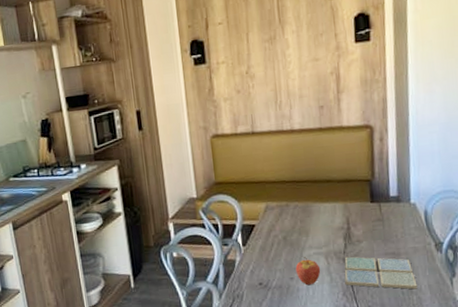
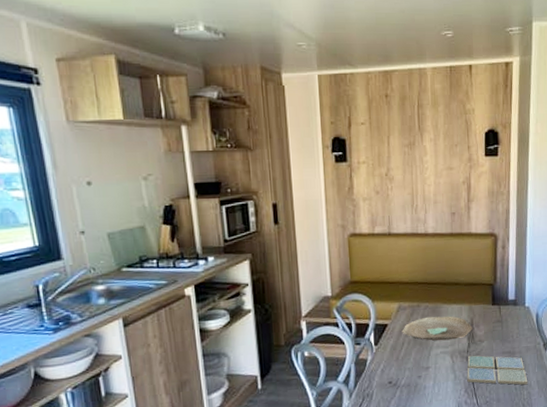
decorative bowl: none [270,215,349,242] -> present [402,316,473,341]
fruit: present [295,257,321,286] -> none [423,356,446,383]

